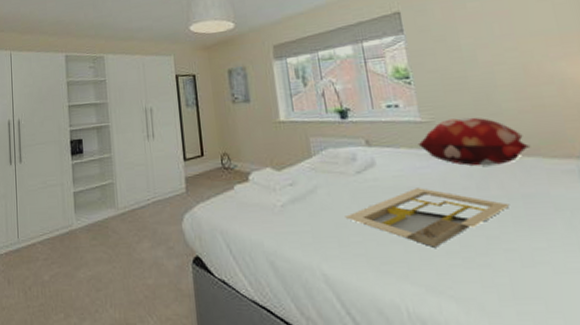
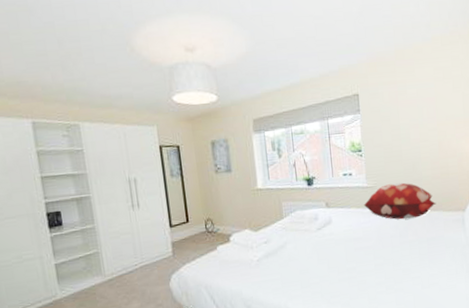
serving tray: present [345,188,510,248] -> none [307,238,419,282]

